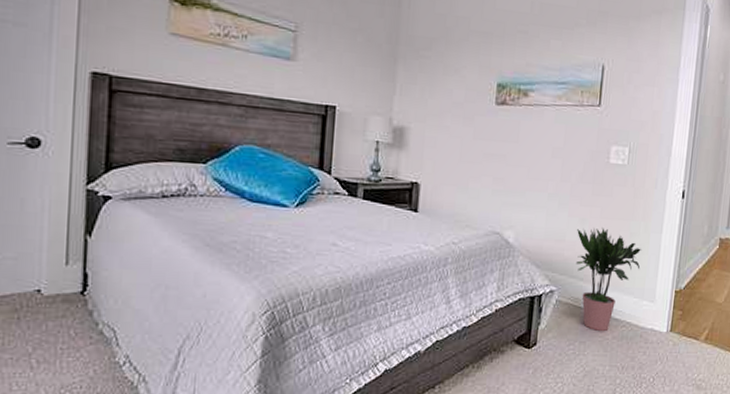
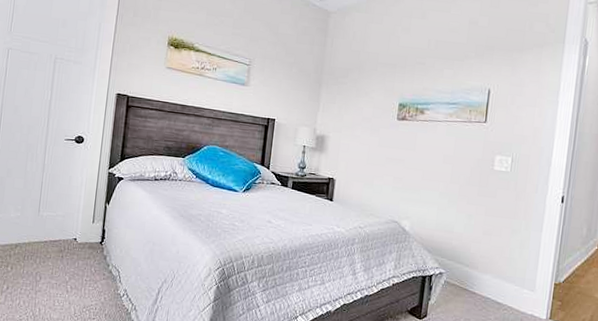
potted plant: present [575,227,642,331] -> none [462,223,523,312]

